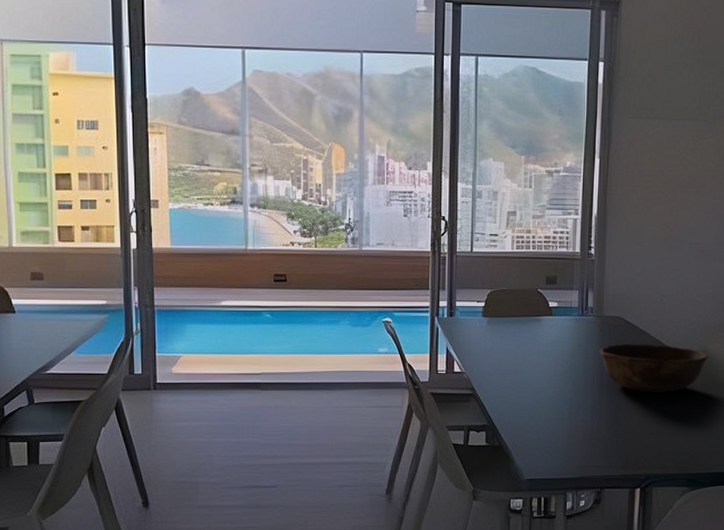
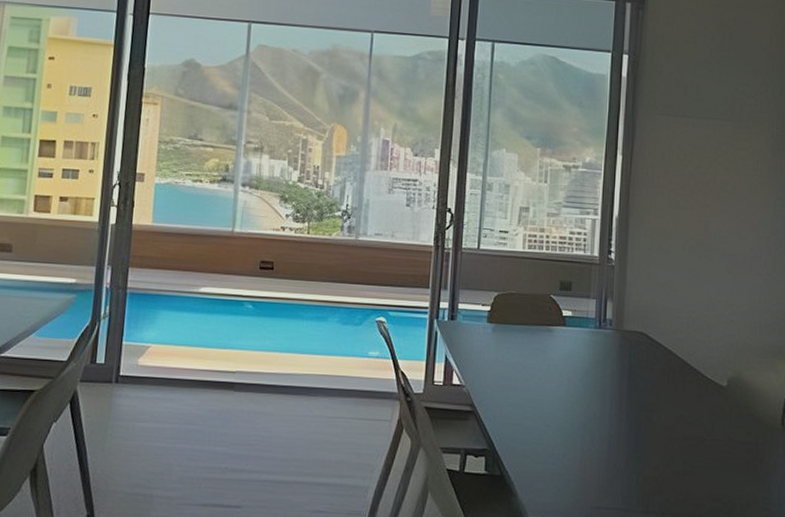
bowl: present [599,344,708,393] -> none [618,363,744,425]

